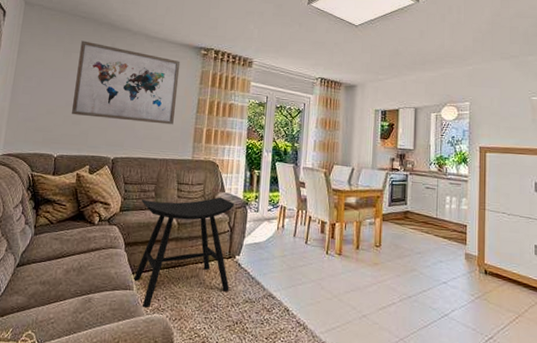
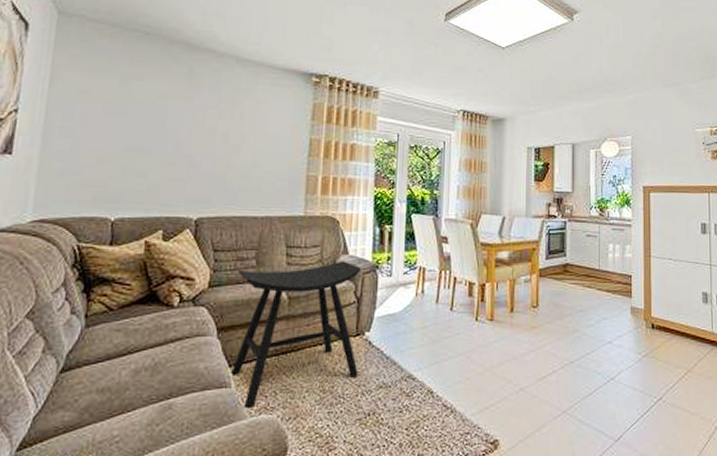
wall art: present [72,40,181,125] -> none [134,64,285,173]

